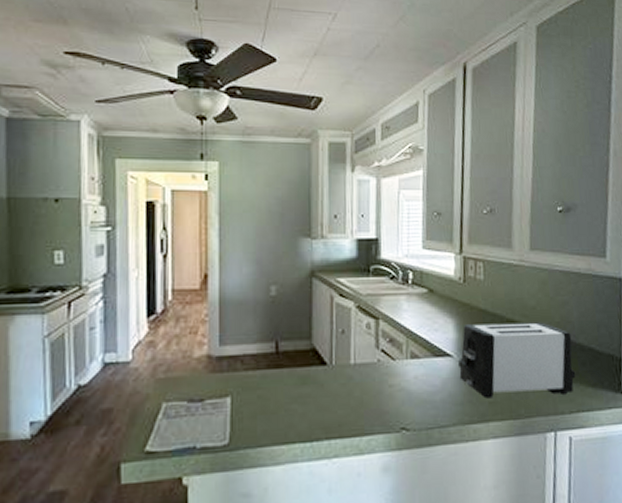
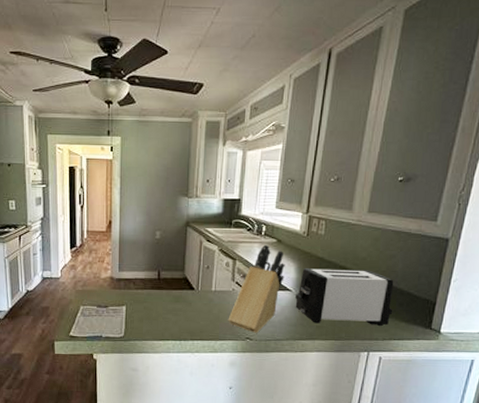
knife block: none [375,296,442,420] -> present [228,244,285,333]

